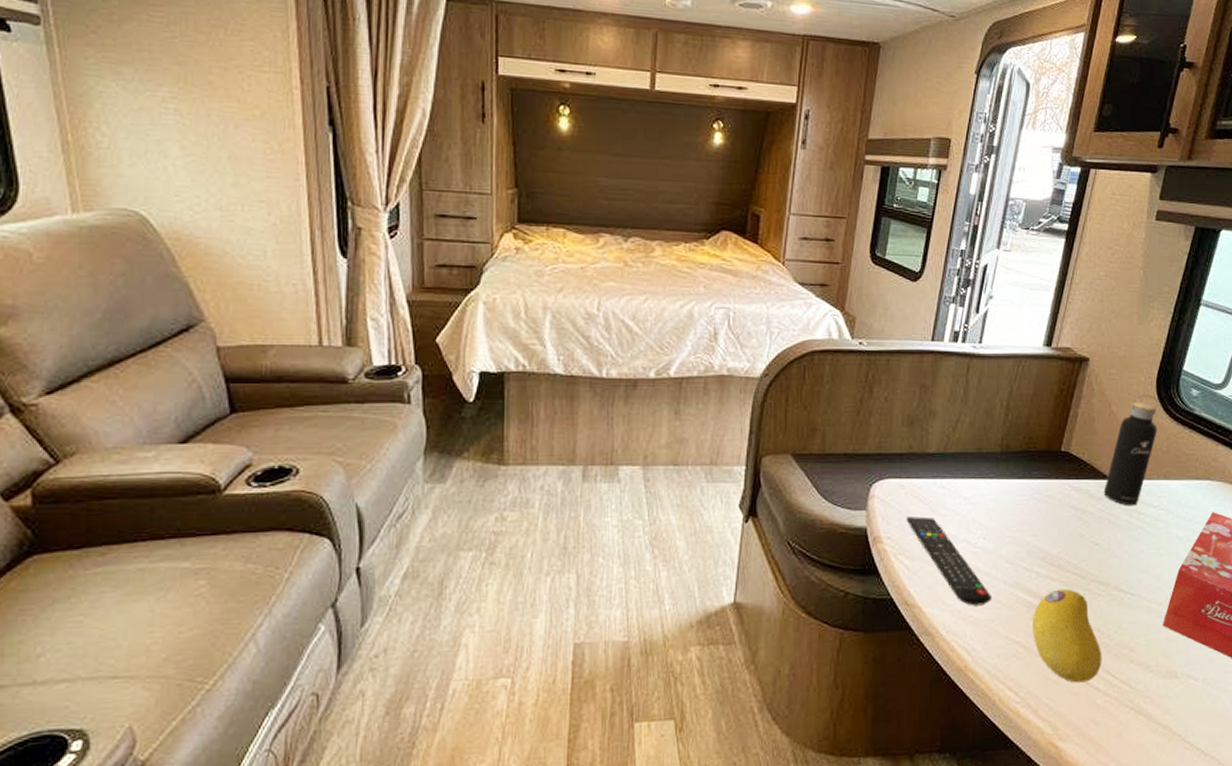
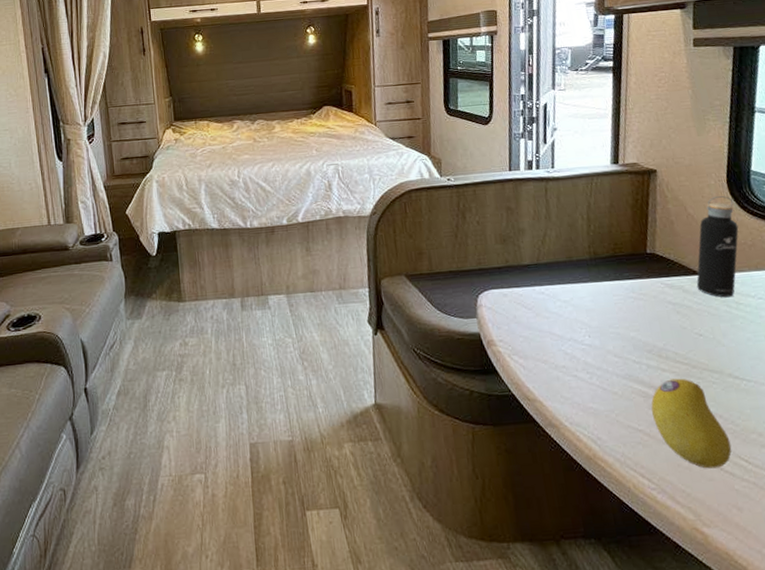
remote control: present [906,516,992,606] -> none [513,320,608,399]

